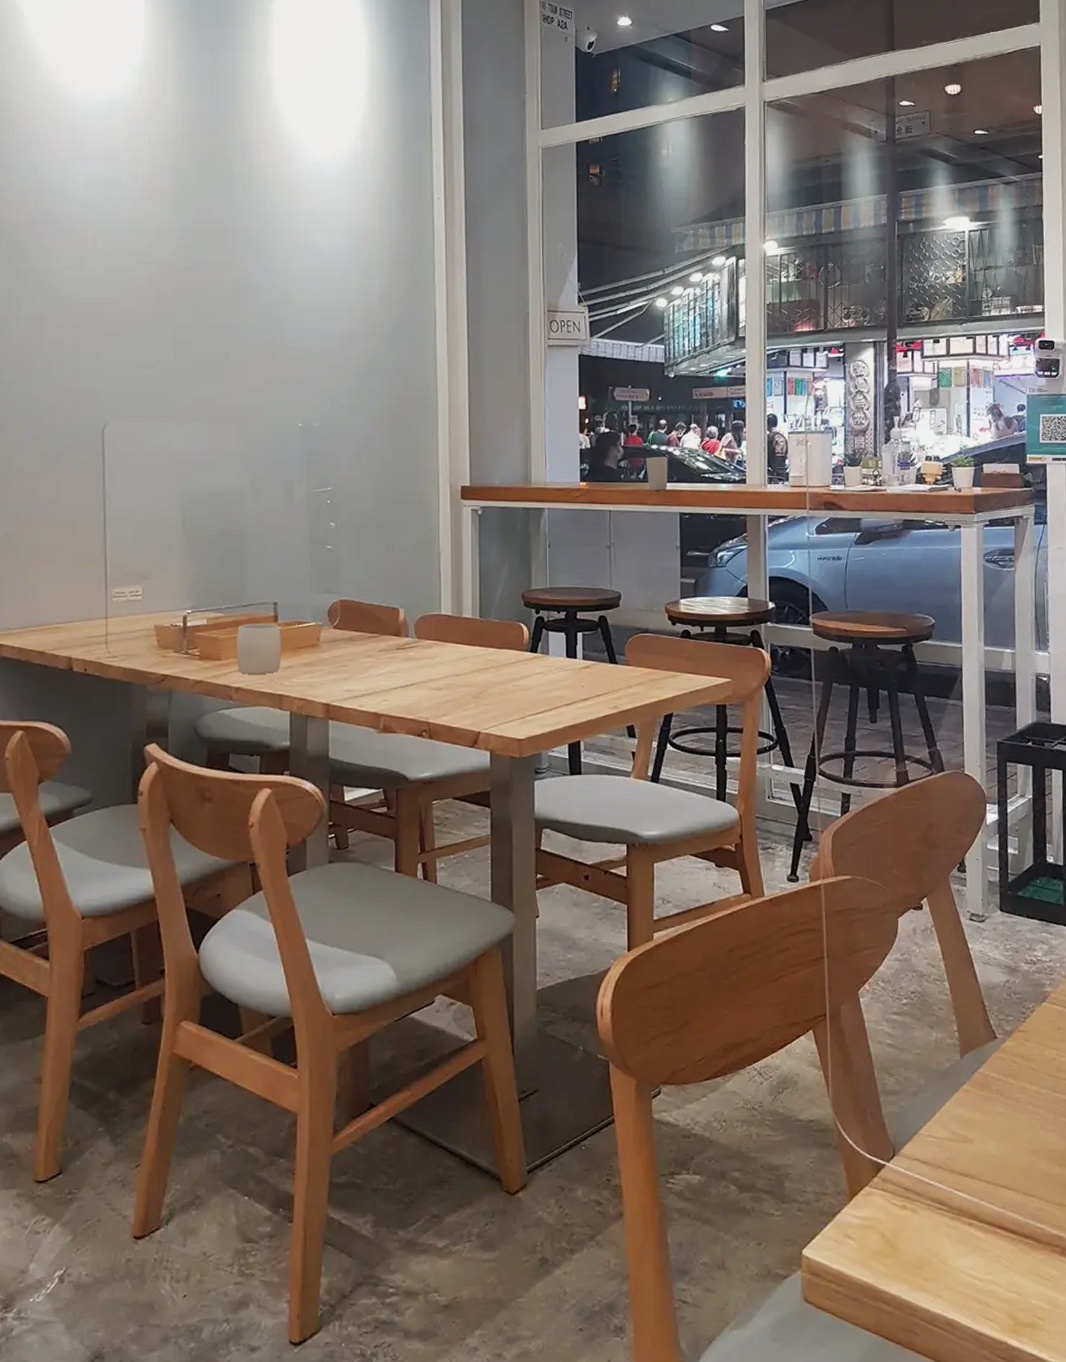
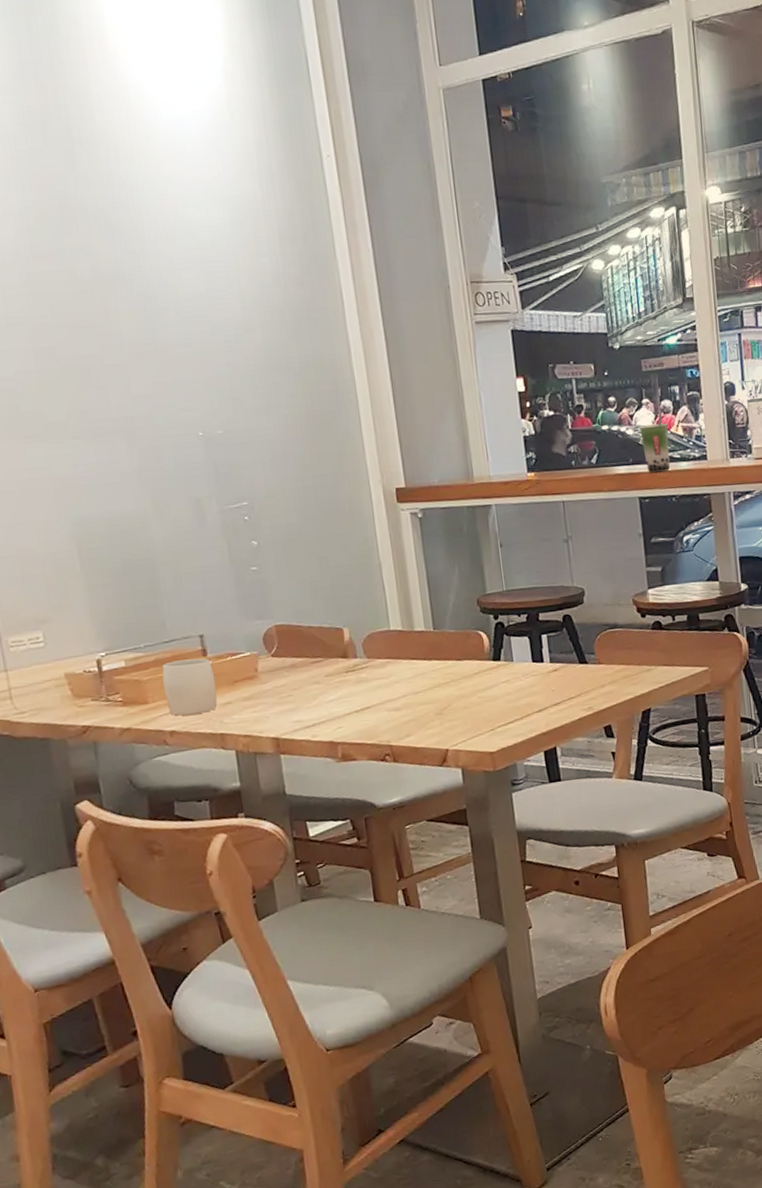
cup: present [646,457,668,491] -> none [597,437,624,476]
beverage cup: none [685,434,713,492] -> present [638,409,670,473]

